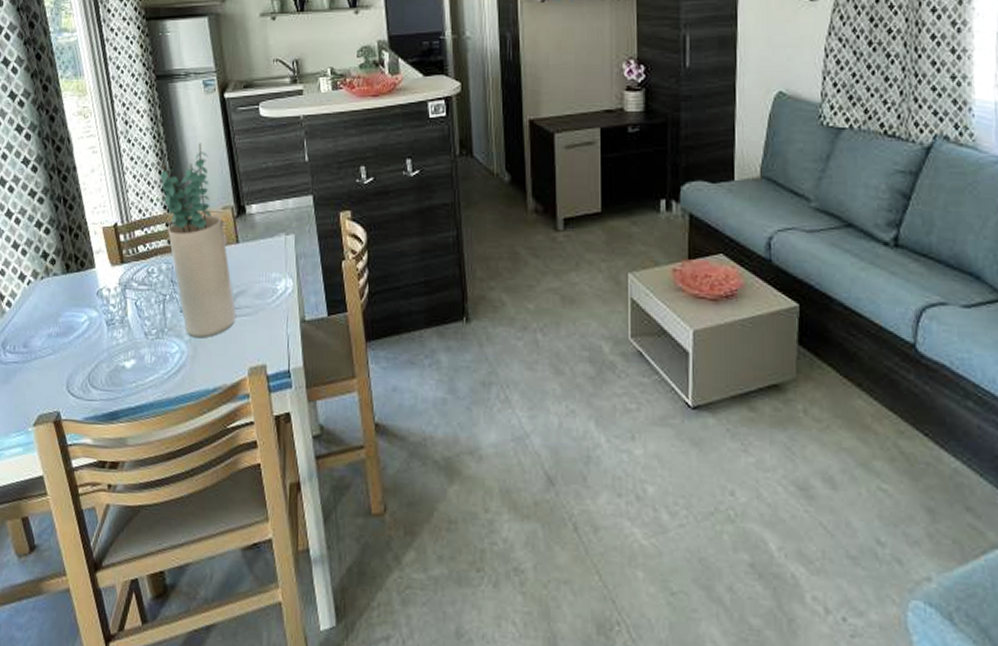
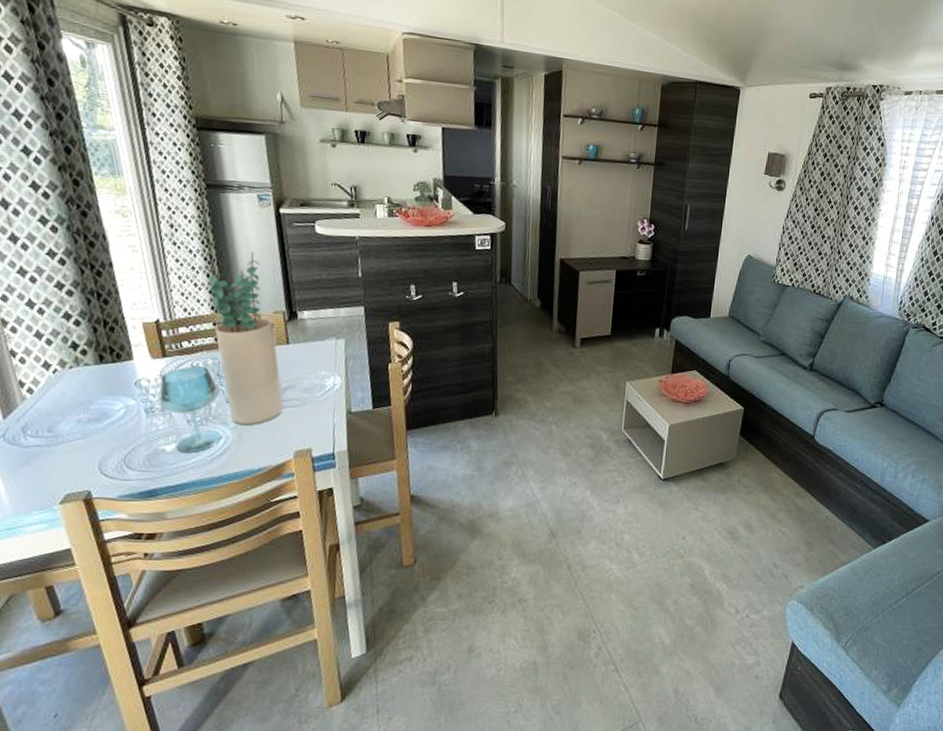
wine glass: none [118,272,177,370] -> present [159,366,221,453]

